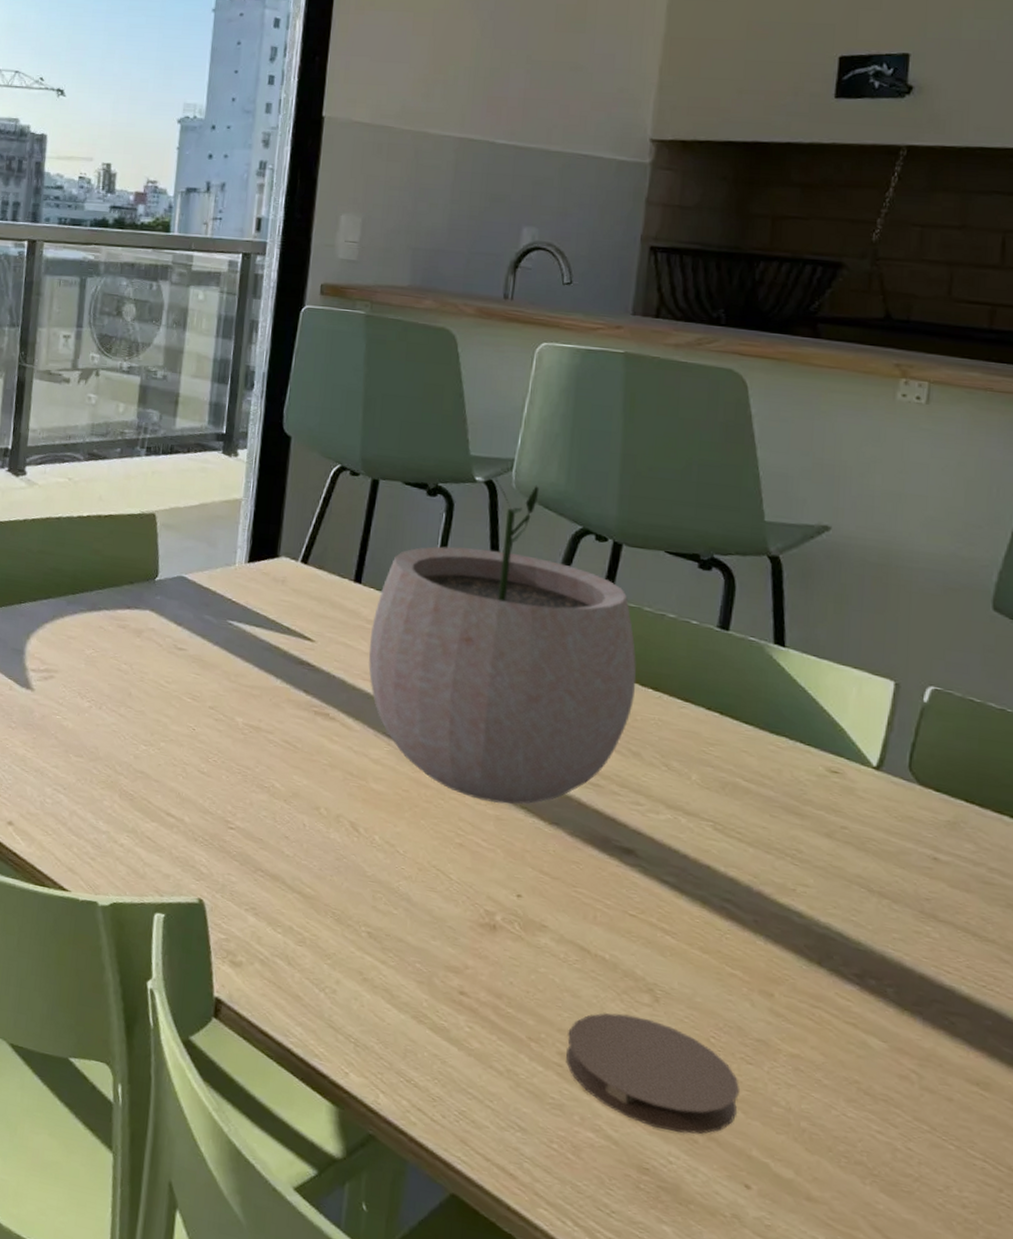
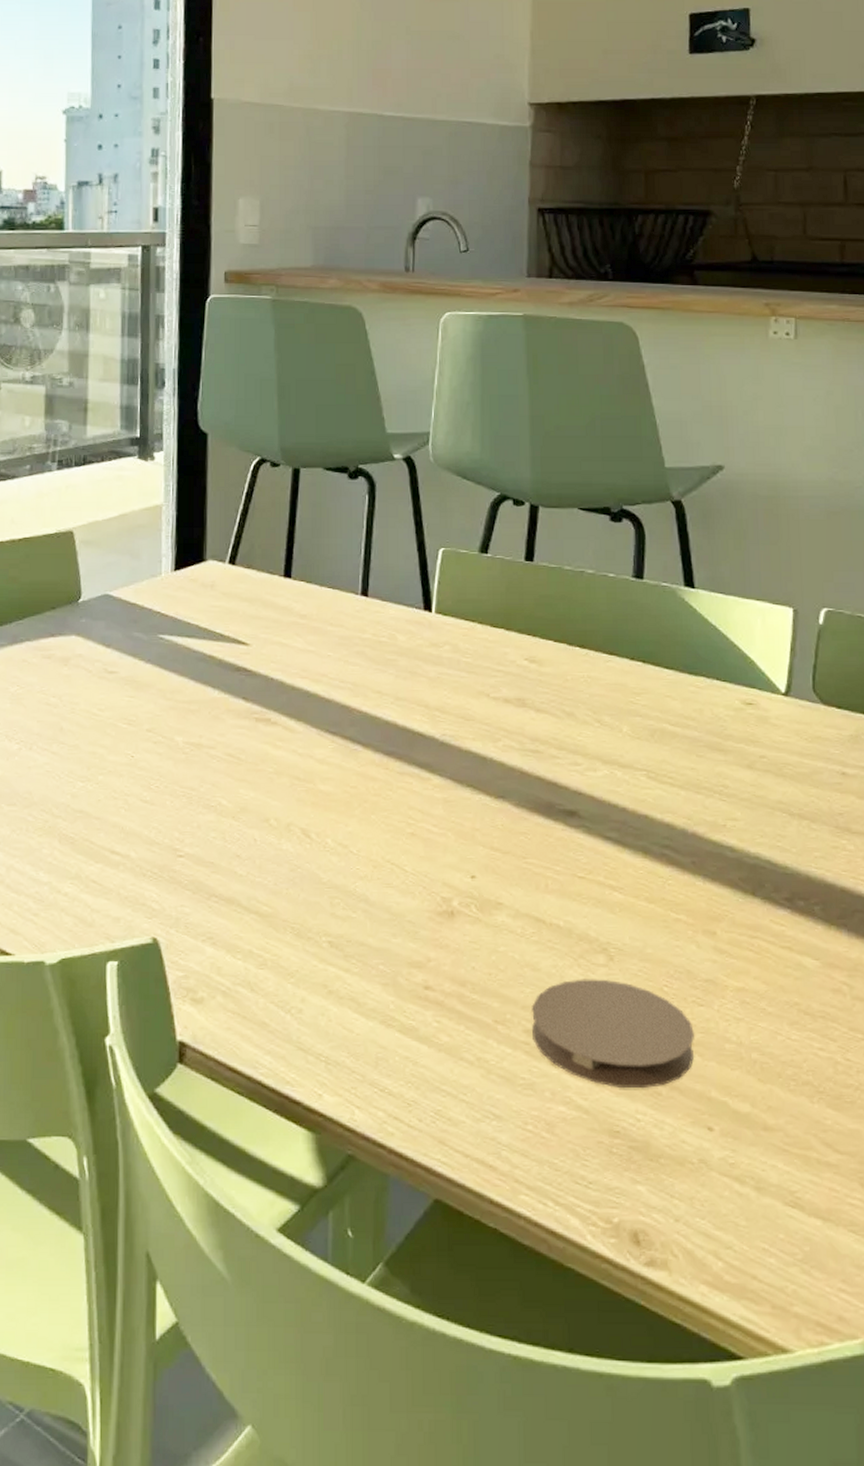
plant pot: present [368,478,637,804] -> none [304,453,564,786]

